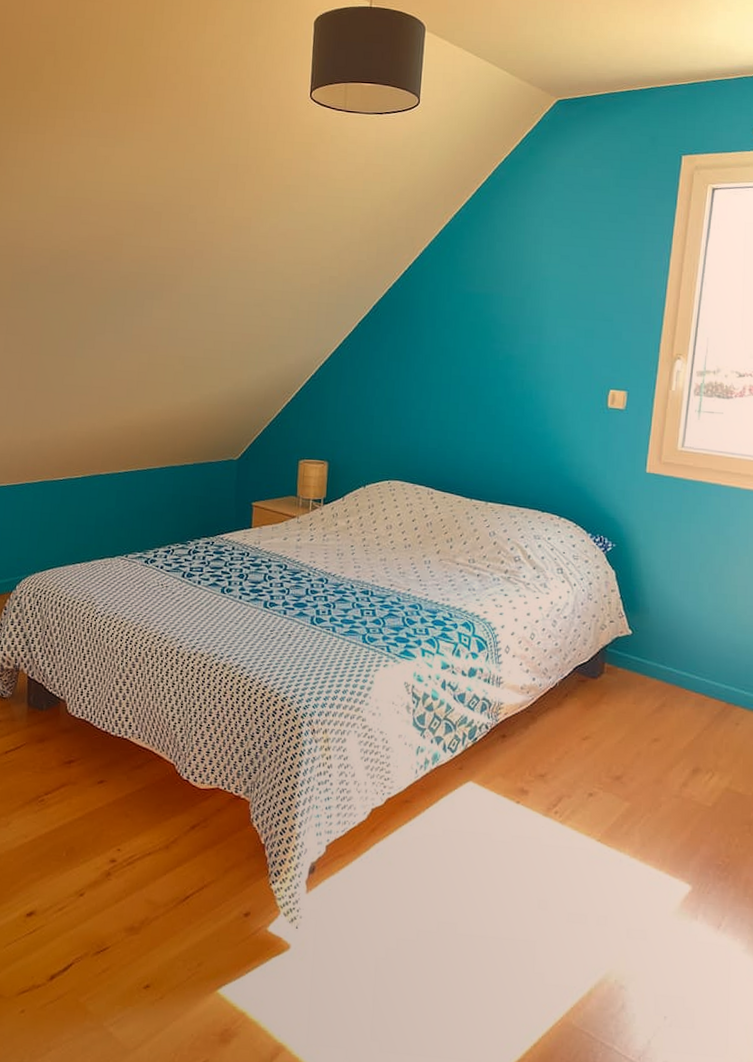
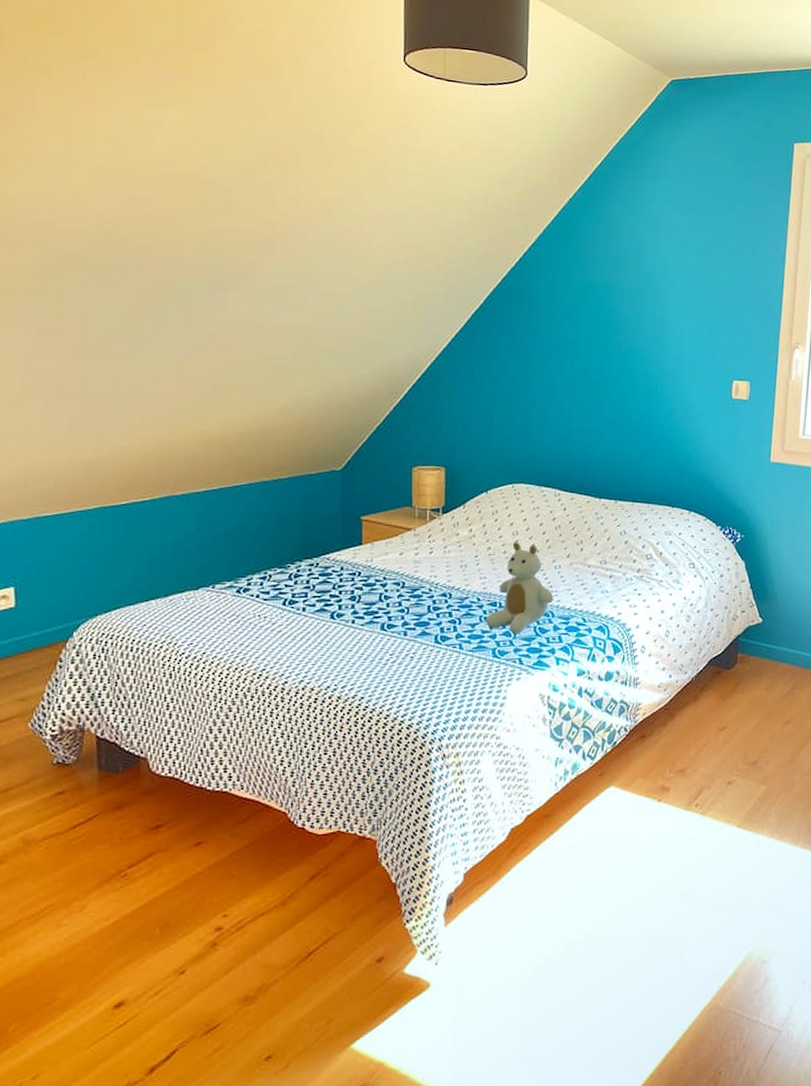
stuffed bear: none [358,535,423,623] -> present [486,542,554,634]

